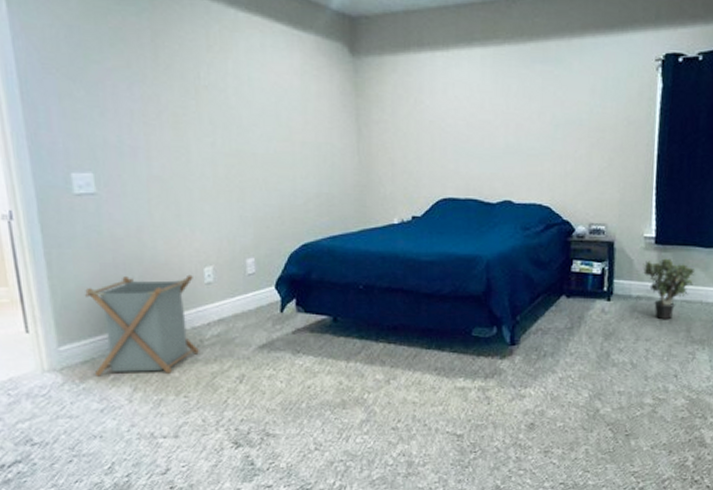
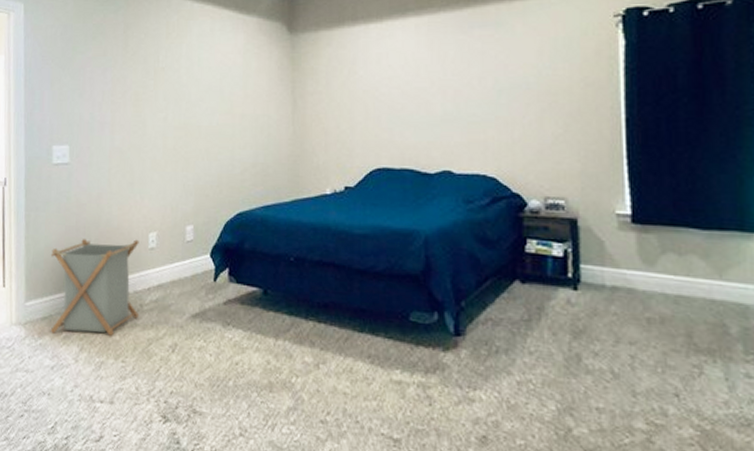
potted plant: present [642,258,694,320] -> none [617,241,690,320]

